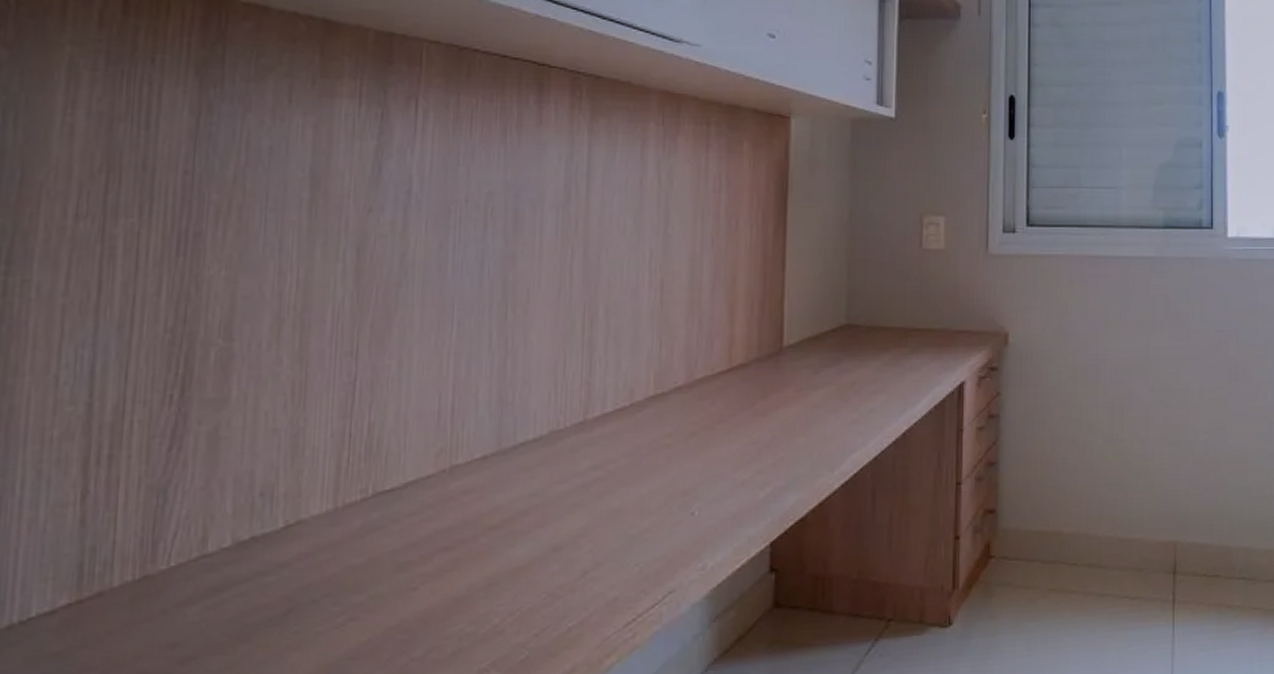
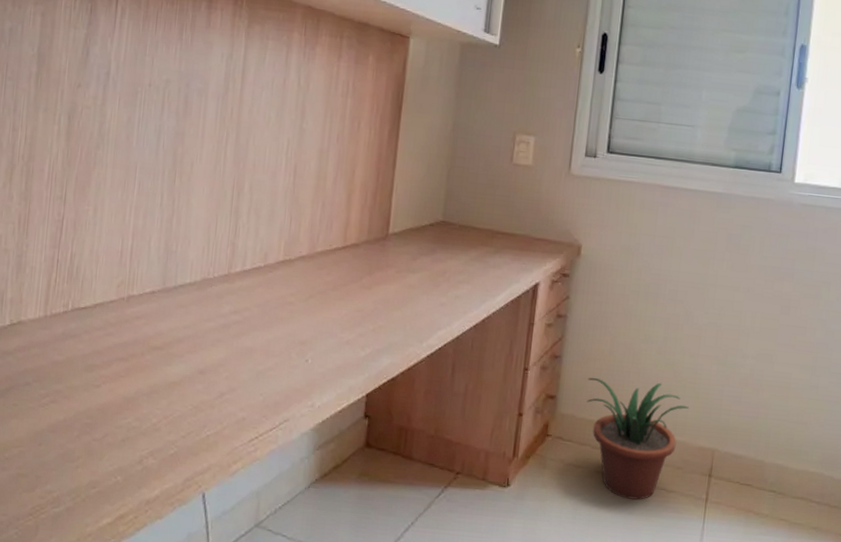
potted plant: none [1030,475,1145,616] -> present [587,378,690,500]

